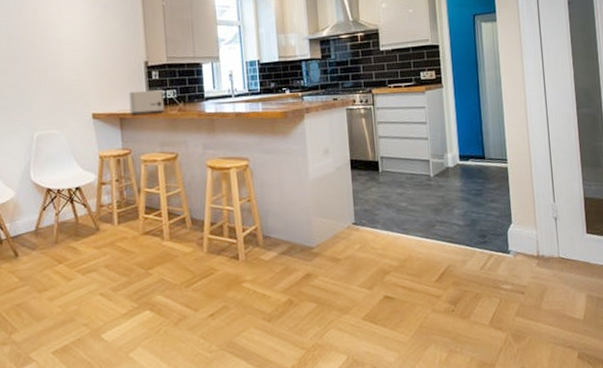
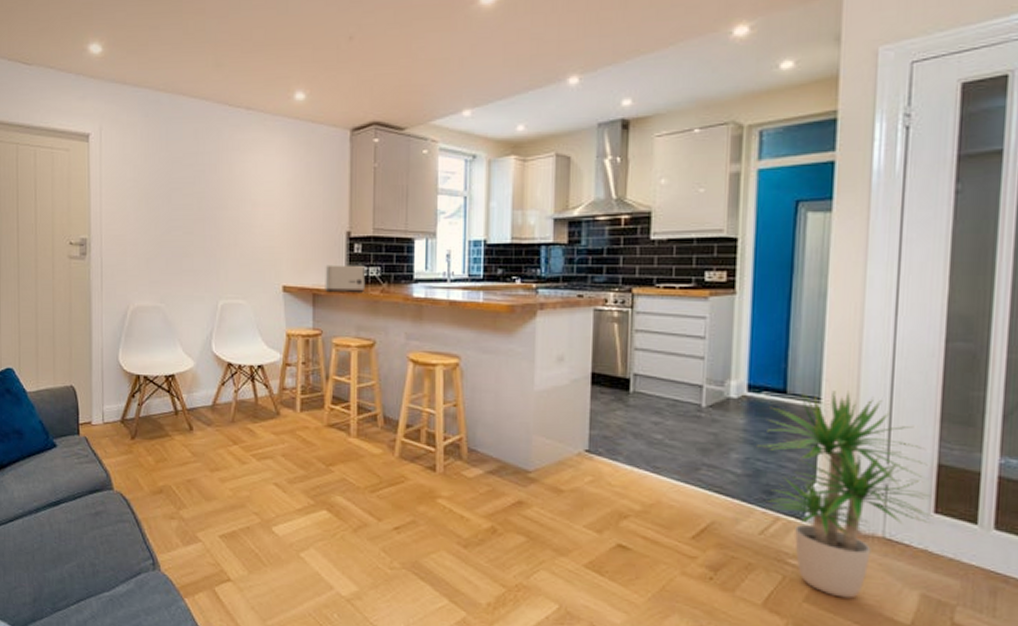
potted plant: none [471,152,587,308] -> present [757,390,935,599]

